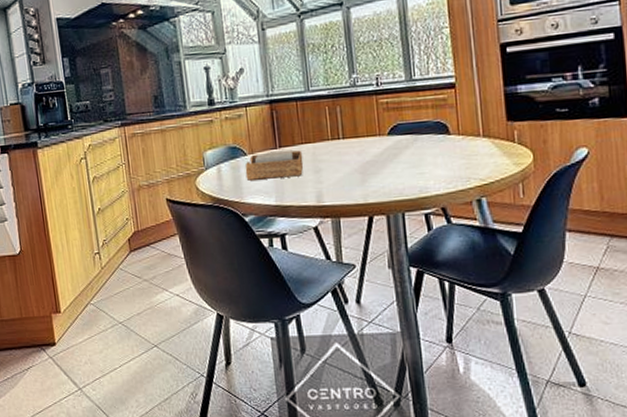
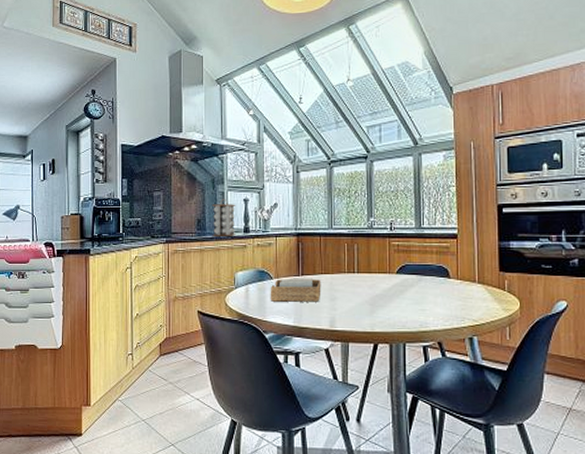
spice rack: none [168,69,200,114] -> present [212,199,236,237]

